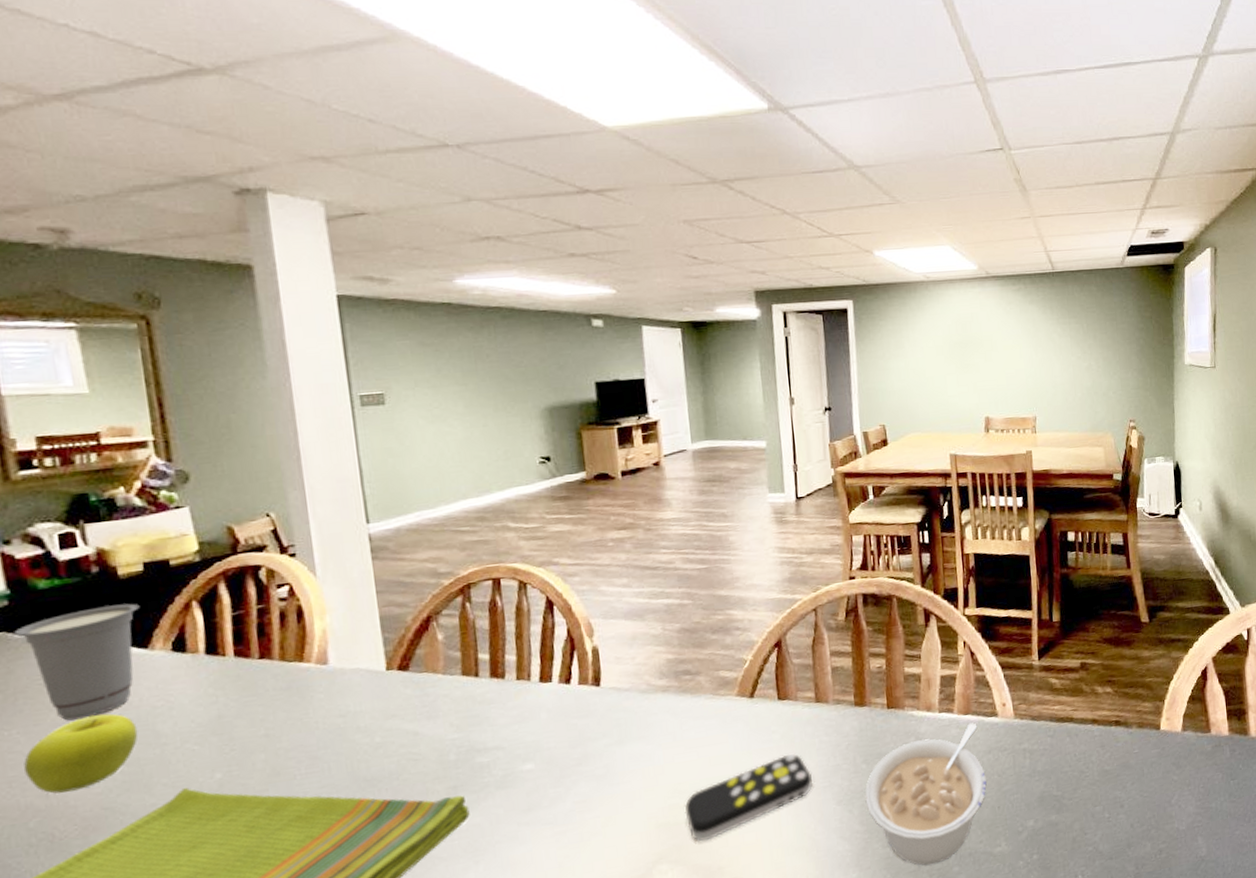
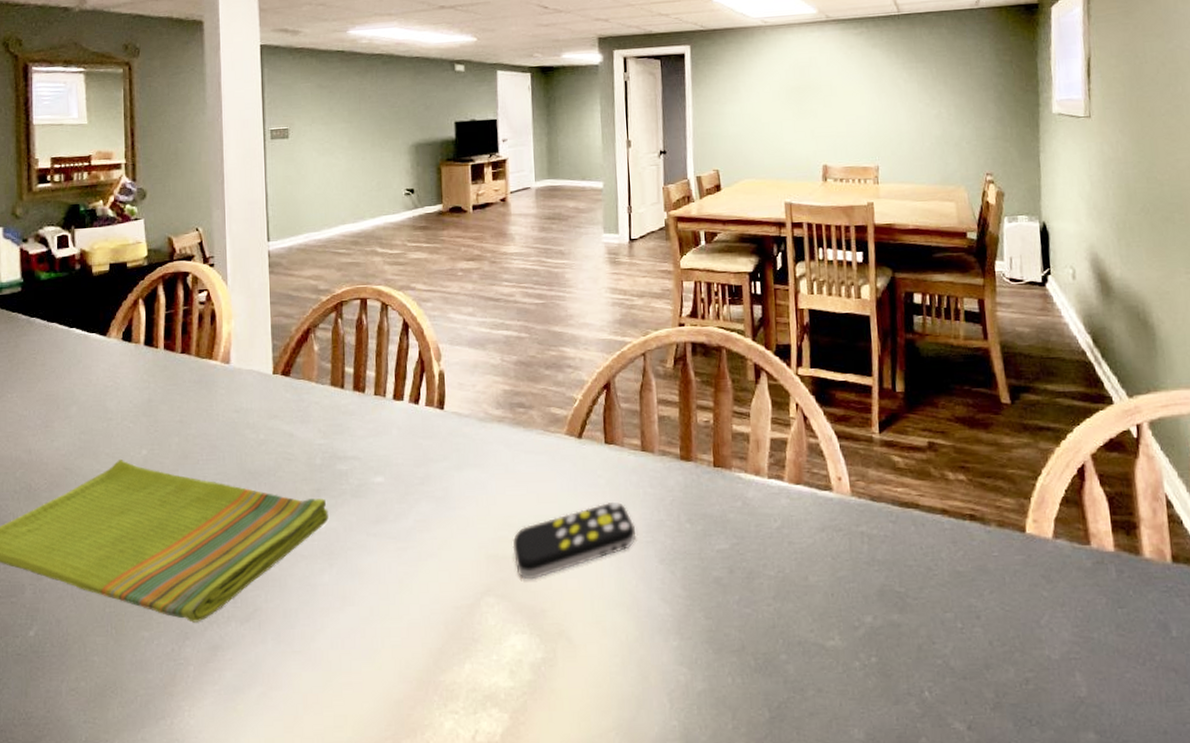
cup: present [14,603,140,721] -> none [22,297,104,391]
fruit: present [24,713,139,794] -> none [18,388,93,451]
legume: present [865,723,987,866] -> none [688,494,819,647]

